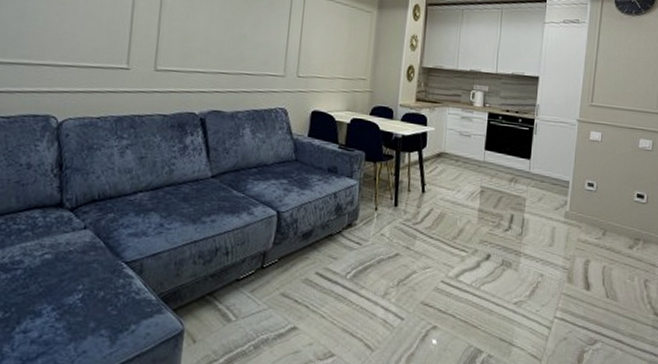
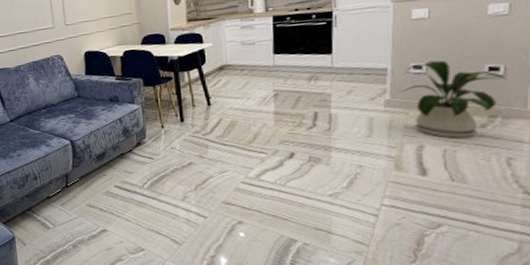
house plant: none [577,181,648,257] -> present [401,60,506,138]

